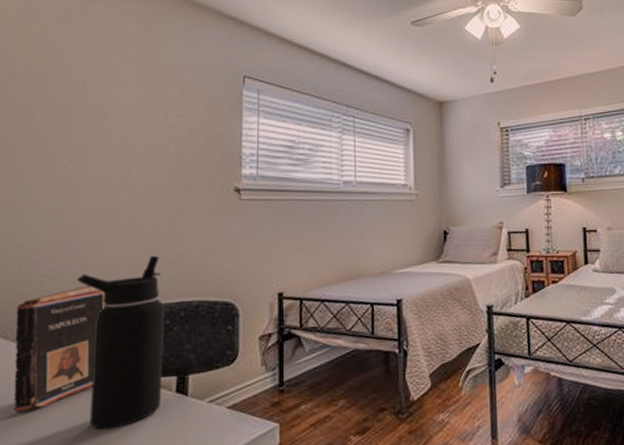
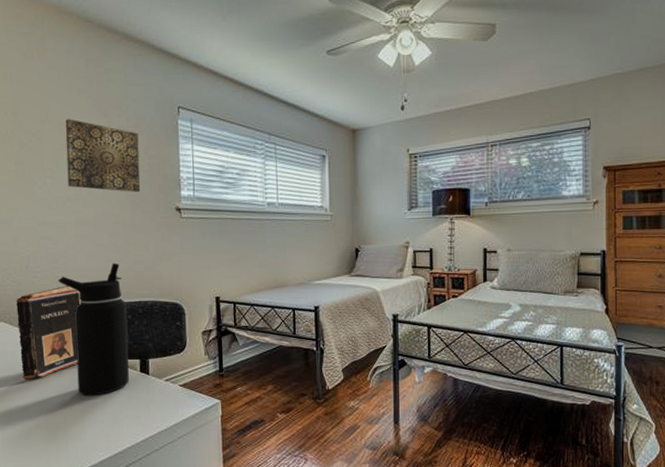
wall art: none [102,88,194,171] -> present [65,119,141,192]

